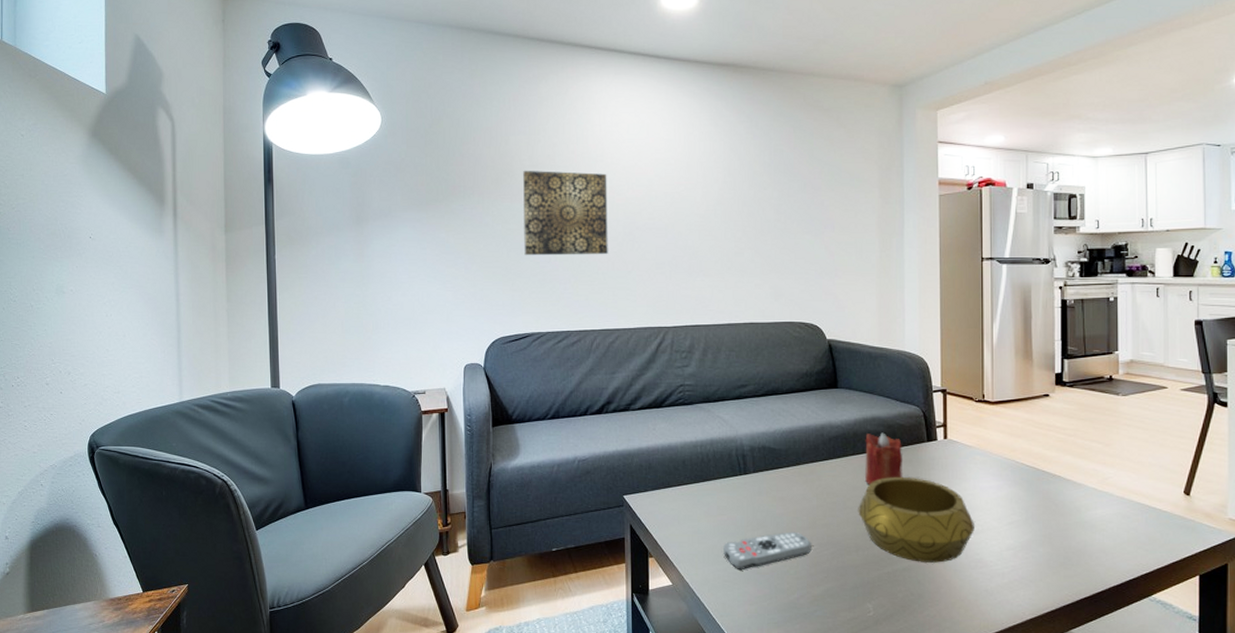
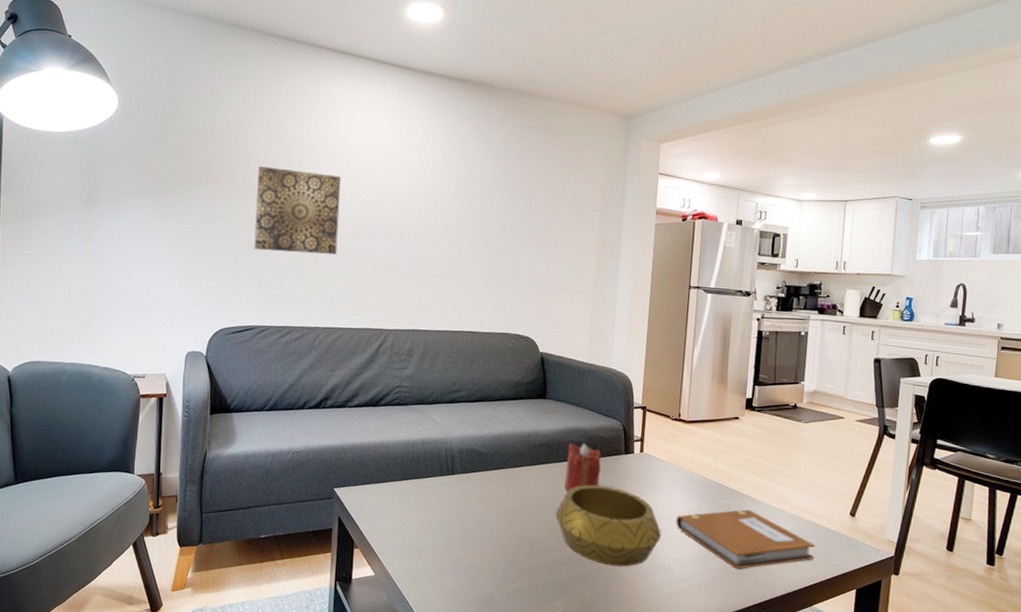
remote control: present [722,531,812,569] -> none [425,530,510,564]
notebook: none [990,493,1148,559] -> present [676,509,816,569]

